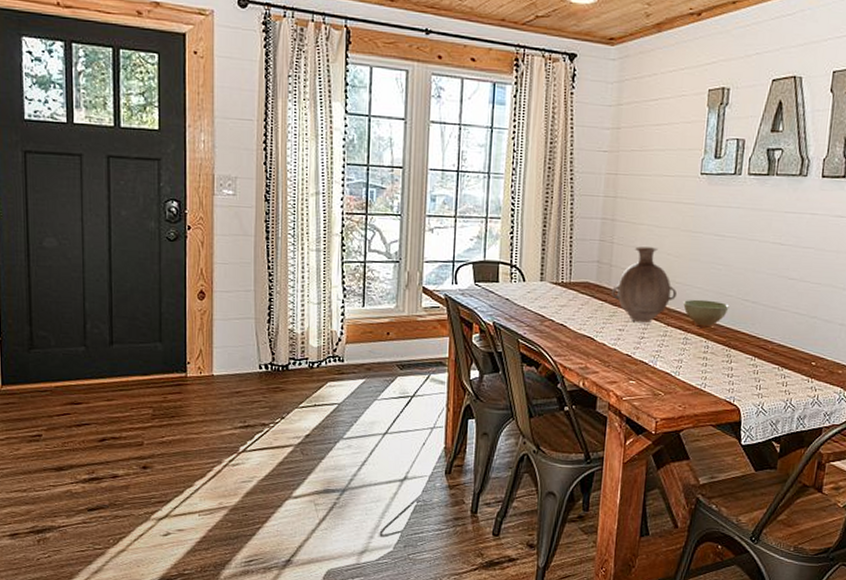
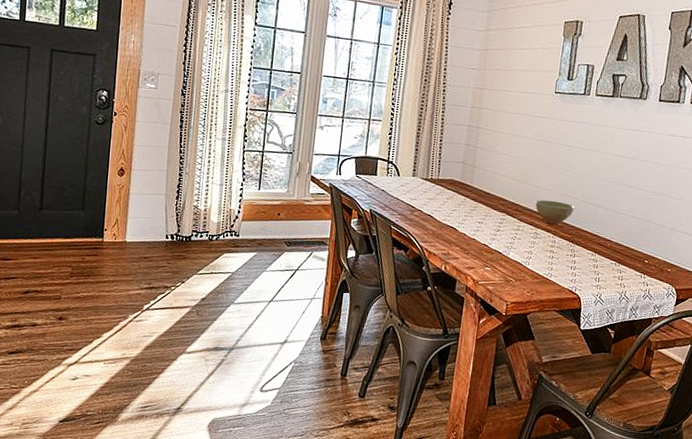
vase: present [611,246,678,323] -> none [473,151,531,218]

